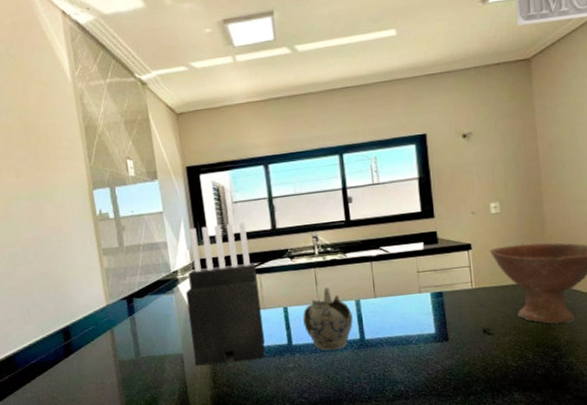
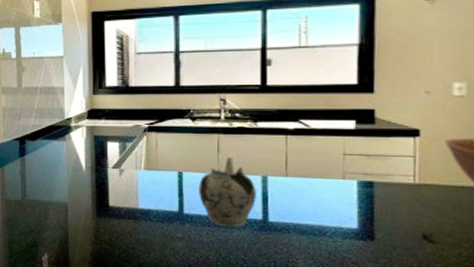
knife block: present [185,222,266,367] -> none [76,75,154,224]

